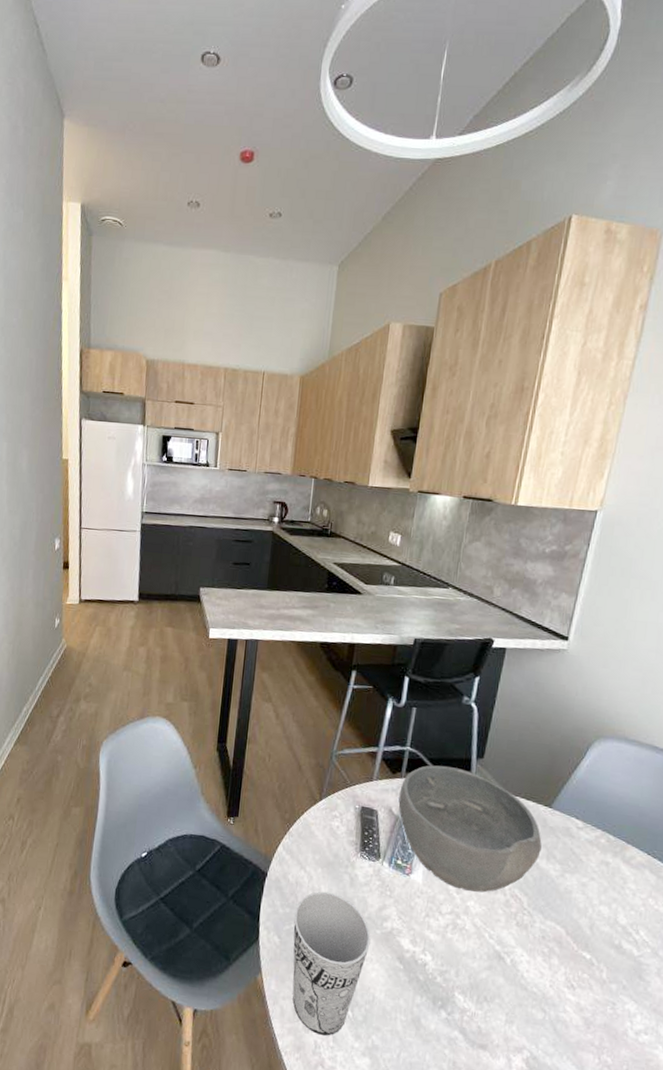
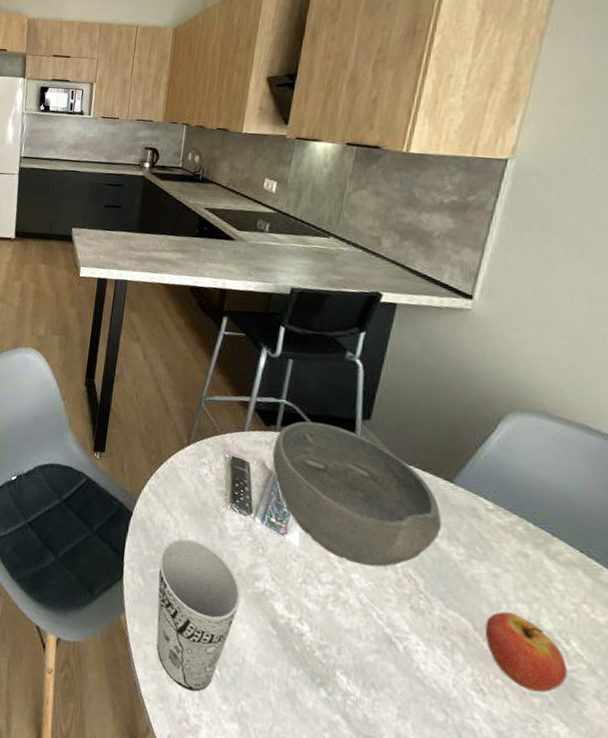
fruit: none [575,914,637,979] -> present [485,611,568,693]

